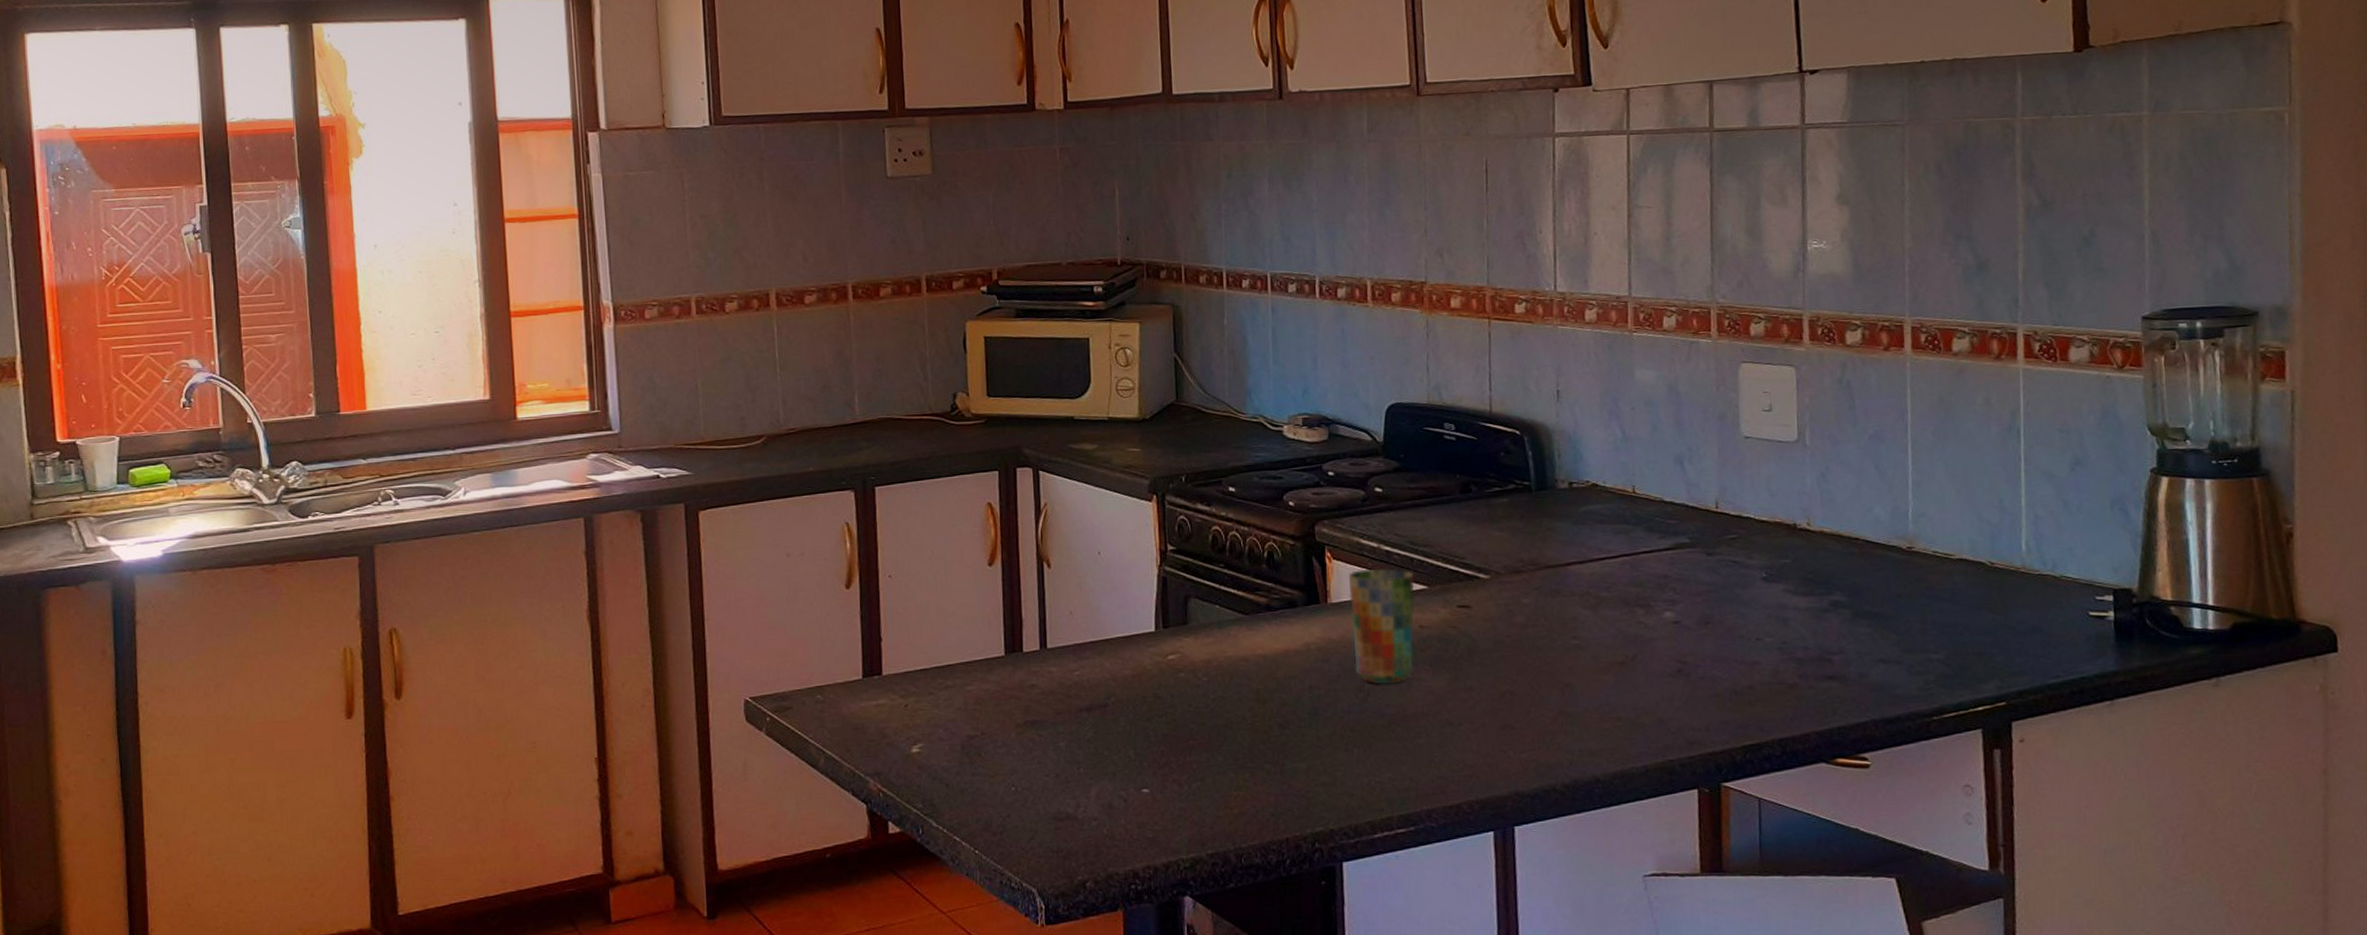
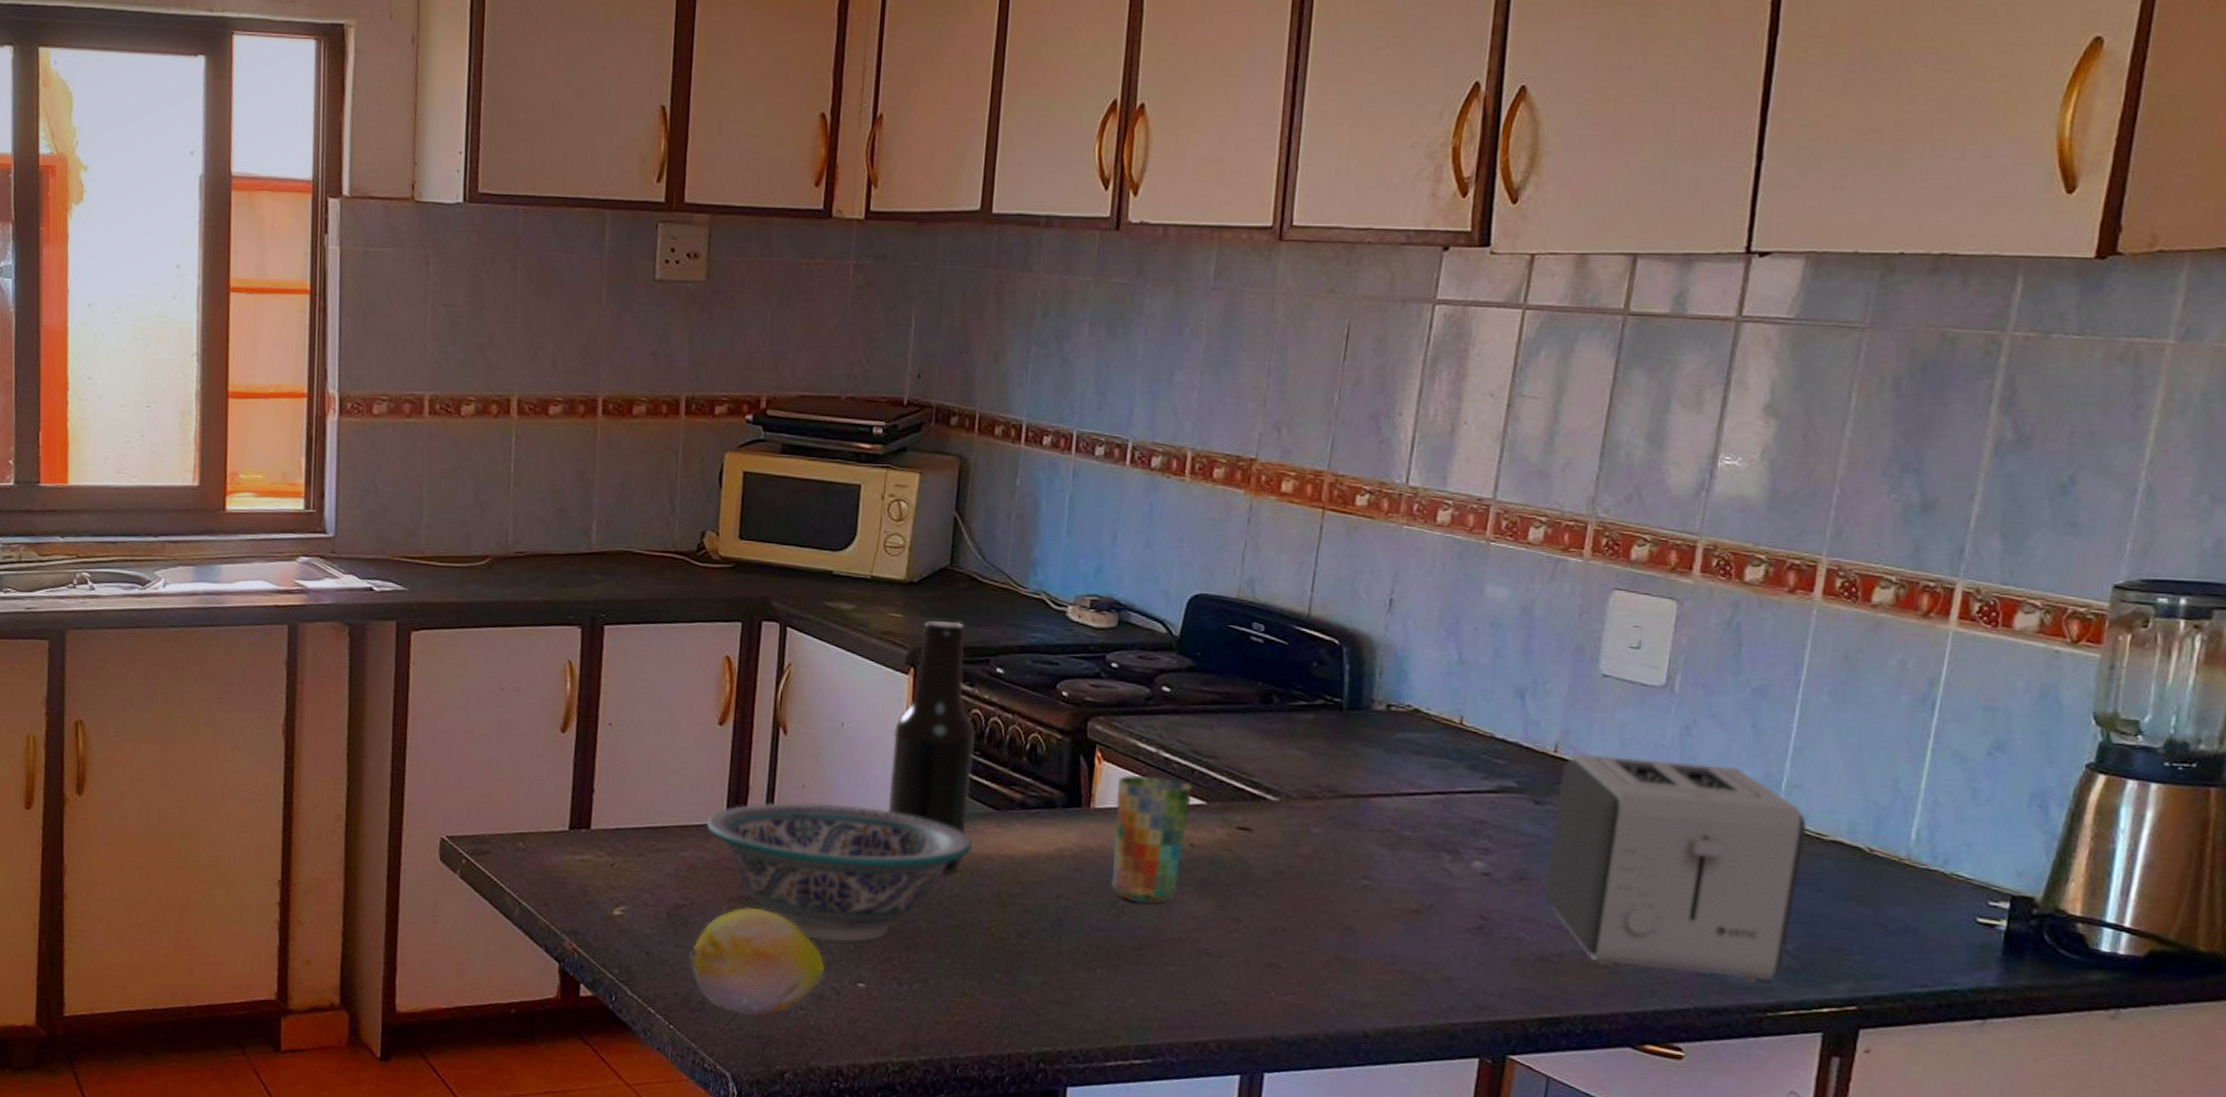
fruit: none [985,731,1112,833] -> present [689,908,825,1016]
bowl: none [987,625,1230,753] -> present [706,802,974,942]
beer bottle: none [1146,449,1223,679] -> present [889,619,976,874]
toaster: none [1725,504,1939,693] -> present [1543,753,1806,983]

